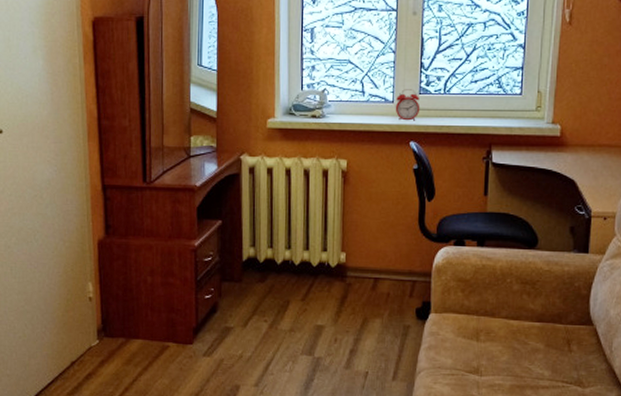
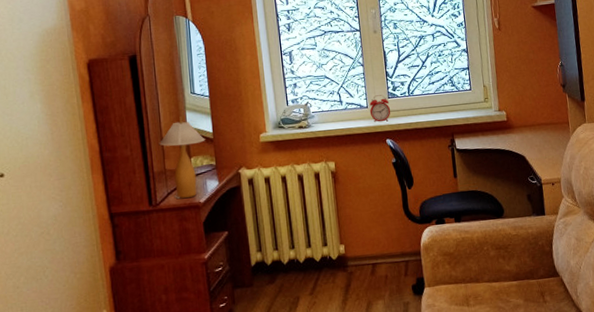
table lamp: none [160,90,208,179] -> present [160,117,205,199]

